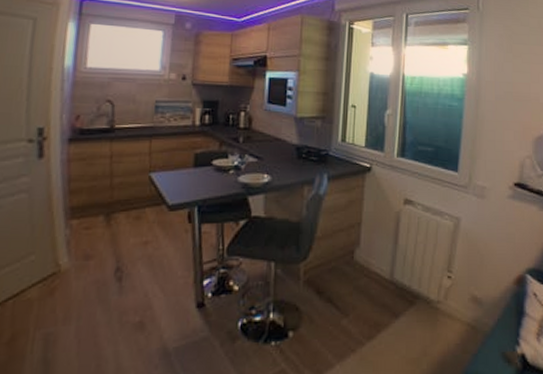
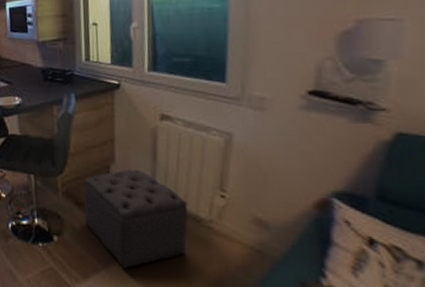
ottoman: none [324,253,421,360] -> present [84,169,188,268]

